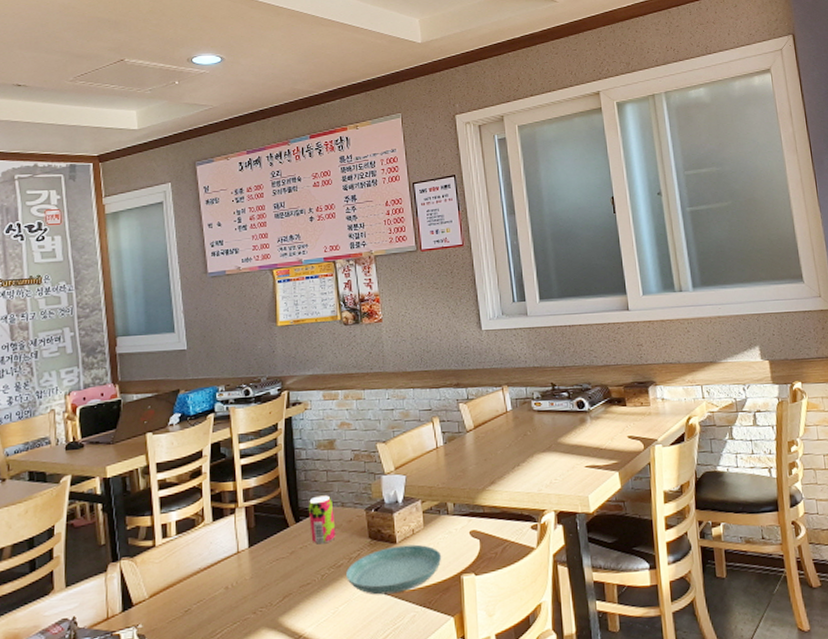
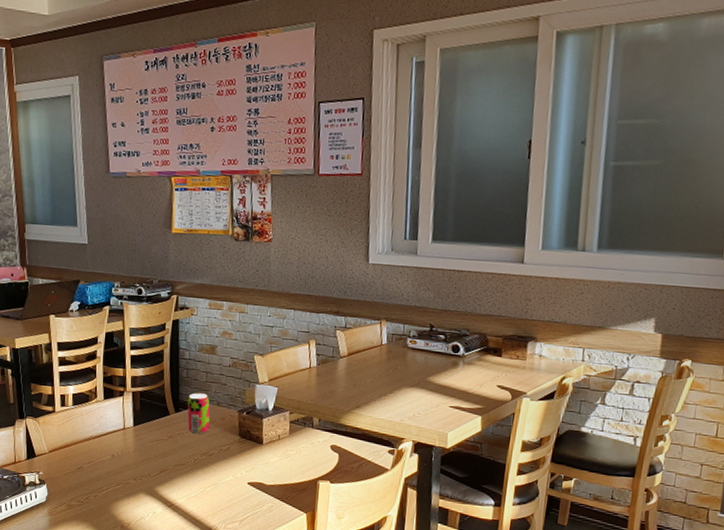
saucer: present [346,544,442,595] -> none [216,446,303,486]

